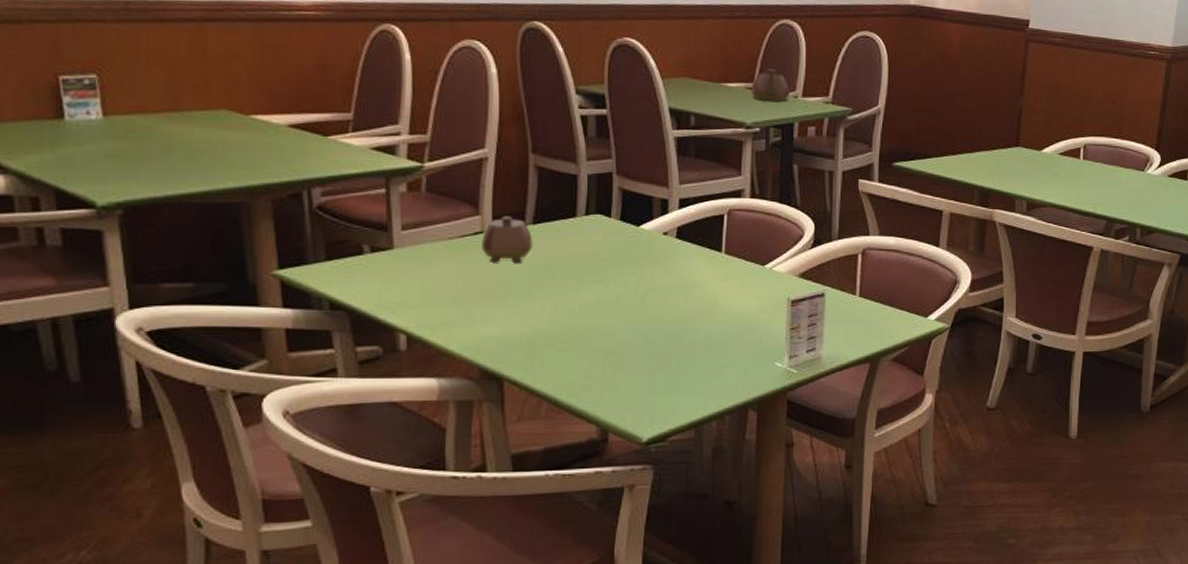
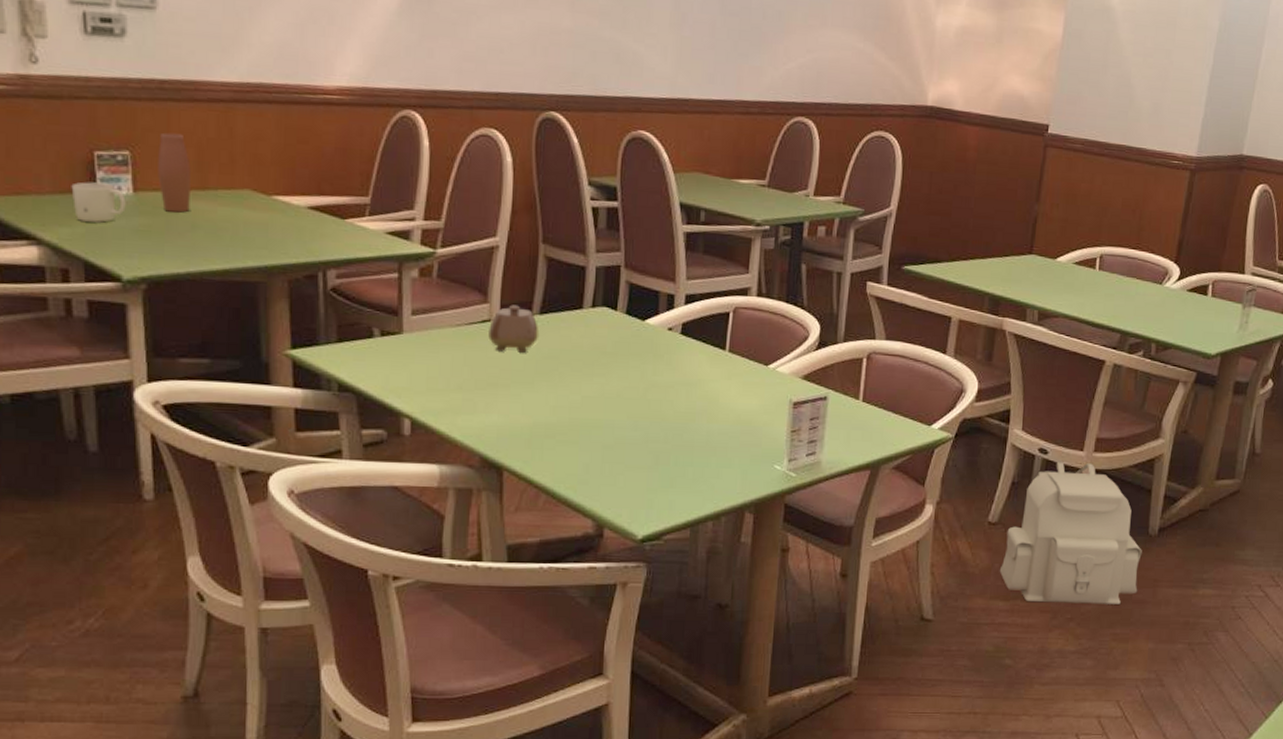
mug: none [36,107,96,149] -> present [71,182,126,223]
vase: none [127,54,164,136] -> present [158,132,191,213]
teapot: present [750,69,790,103] -> none [762,166,802,201]
backpack: none [999,345,1135,483] -> present [999,461,1142,604]

